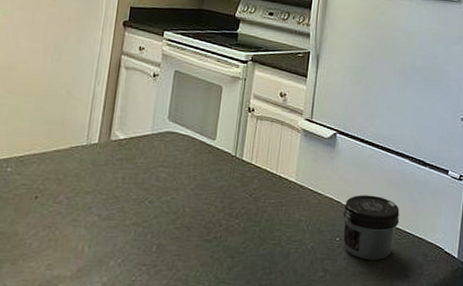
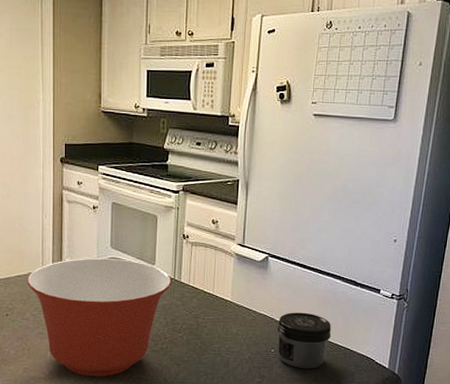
mixing bowl: none [66,131,233,273] -> present [27,258,172,376]

